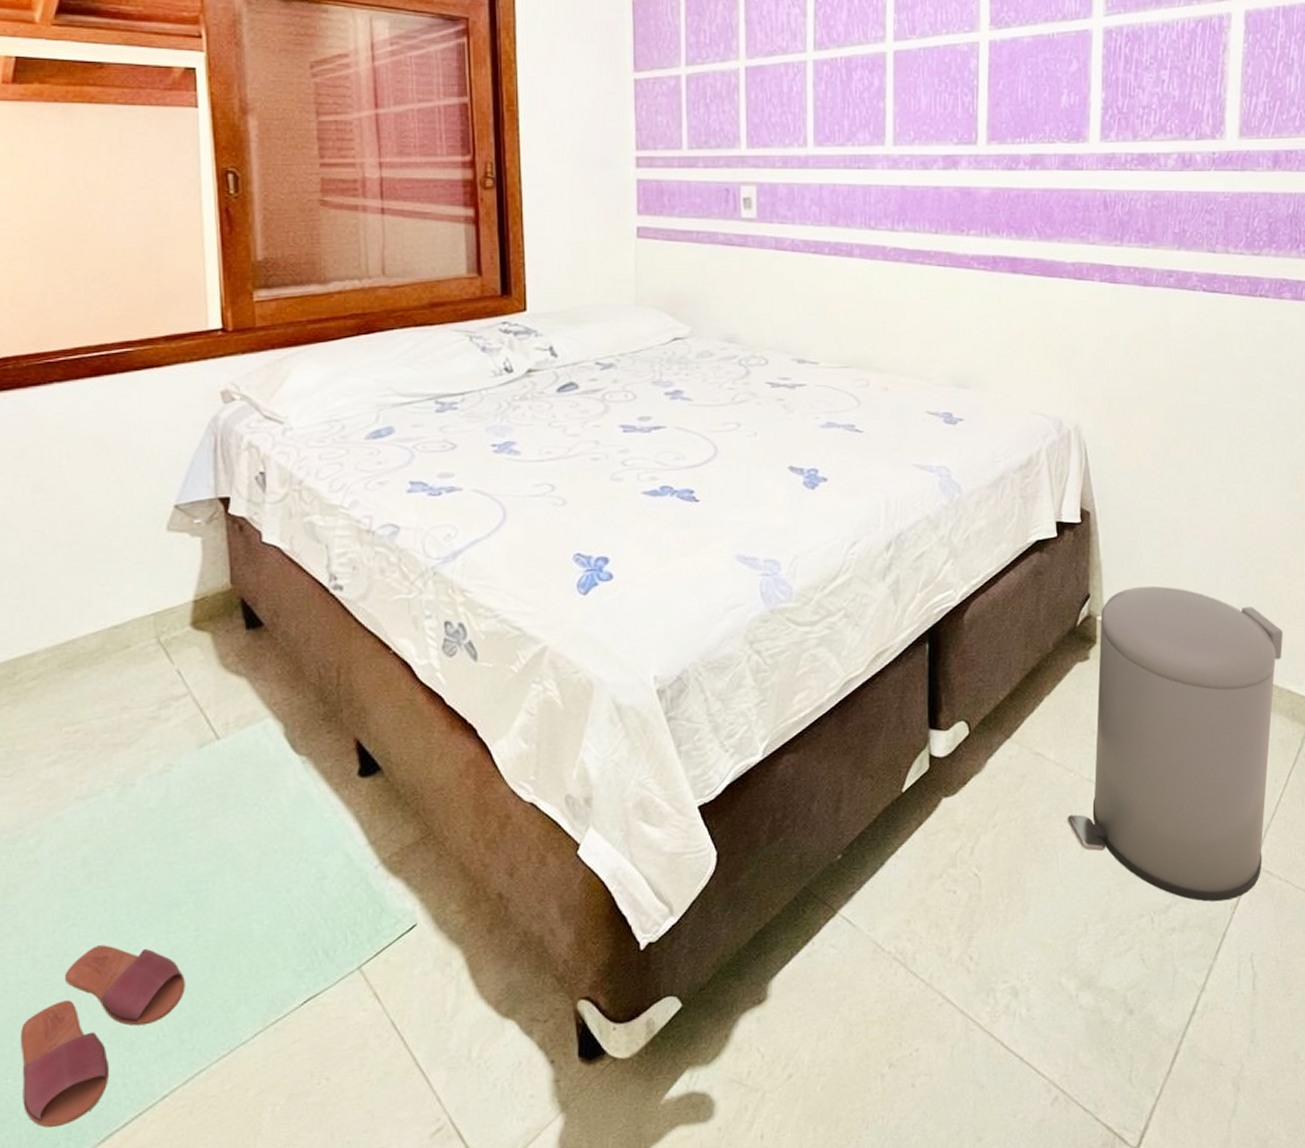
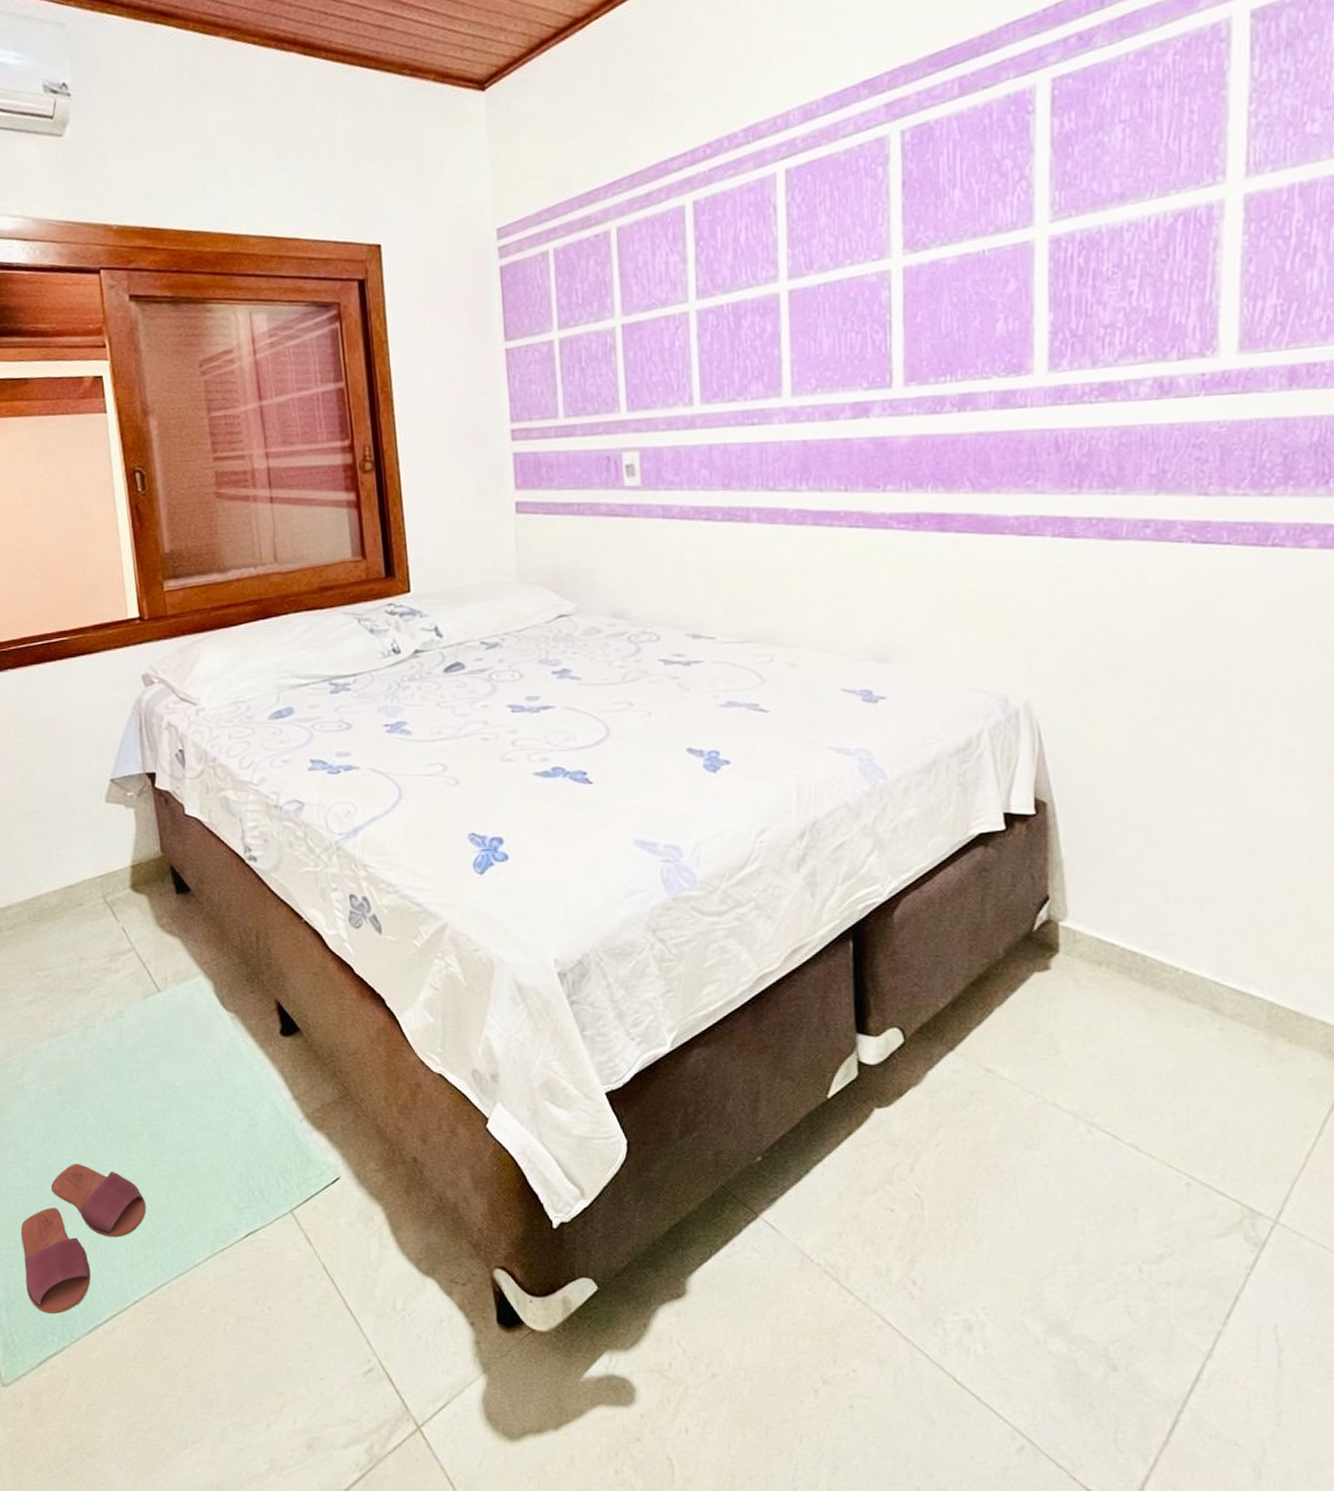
pedal bin: present [1067,585,1283,902] -> none [1027,889,1313,1259]

